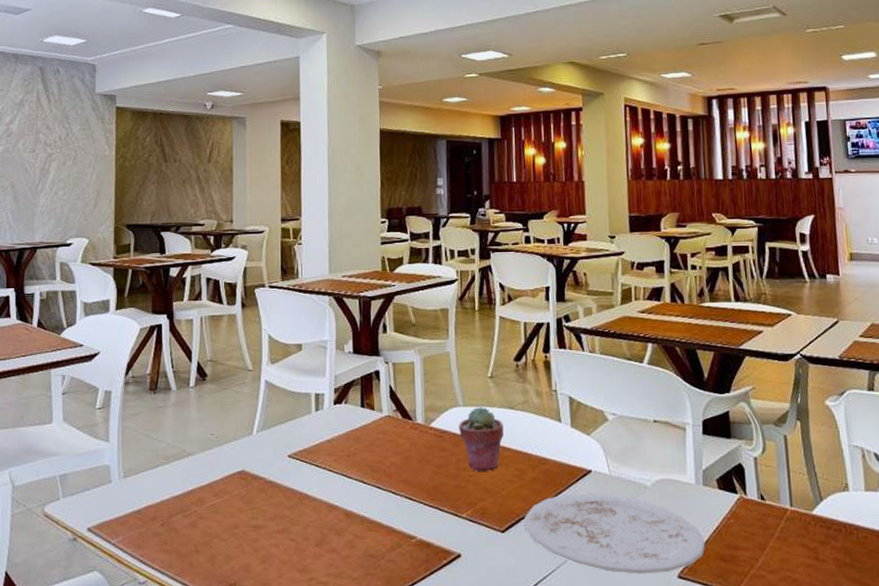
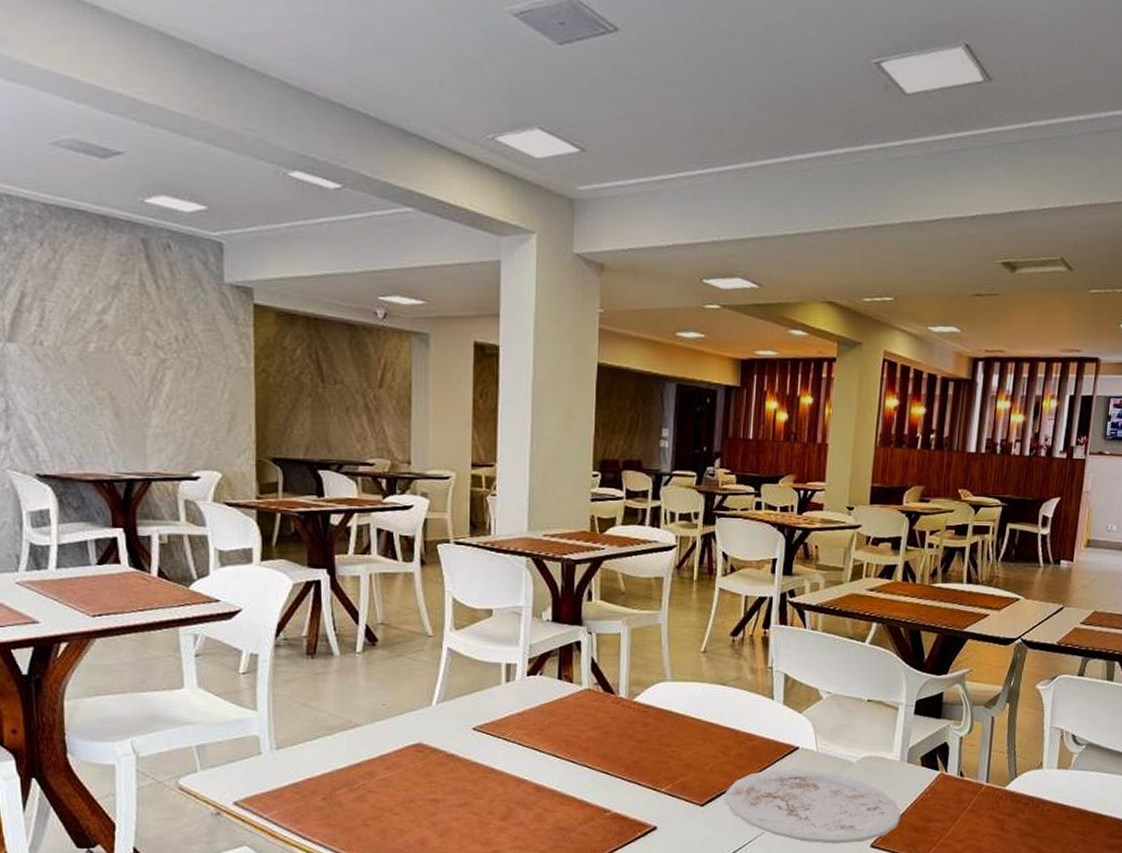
potted succulent: present [459,406,504,471] -> none [665,681,713,747]

